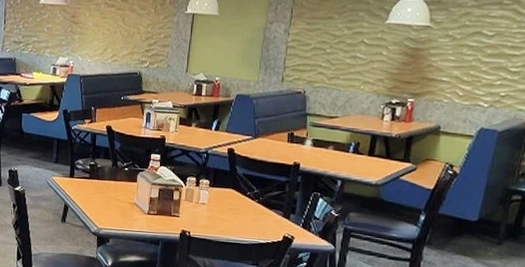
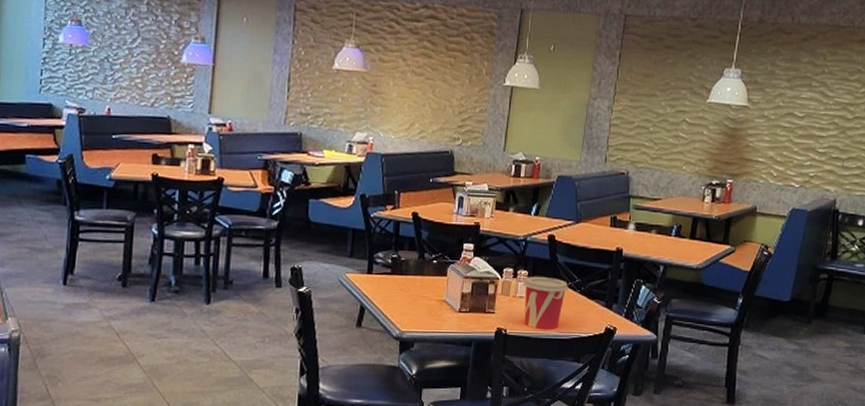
cup: none [204,185,248,235] -> present [522,276,570,330]

